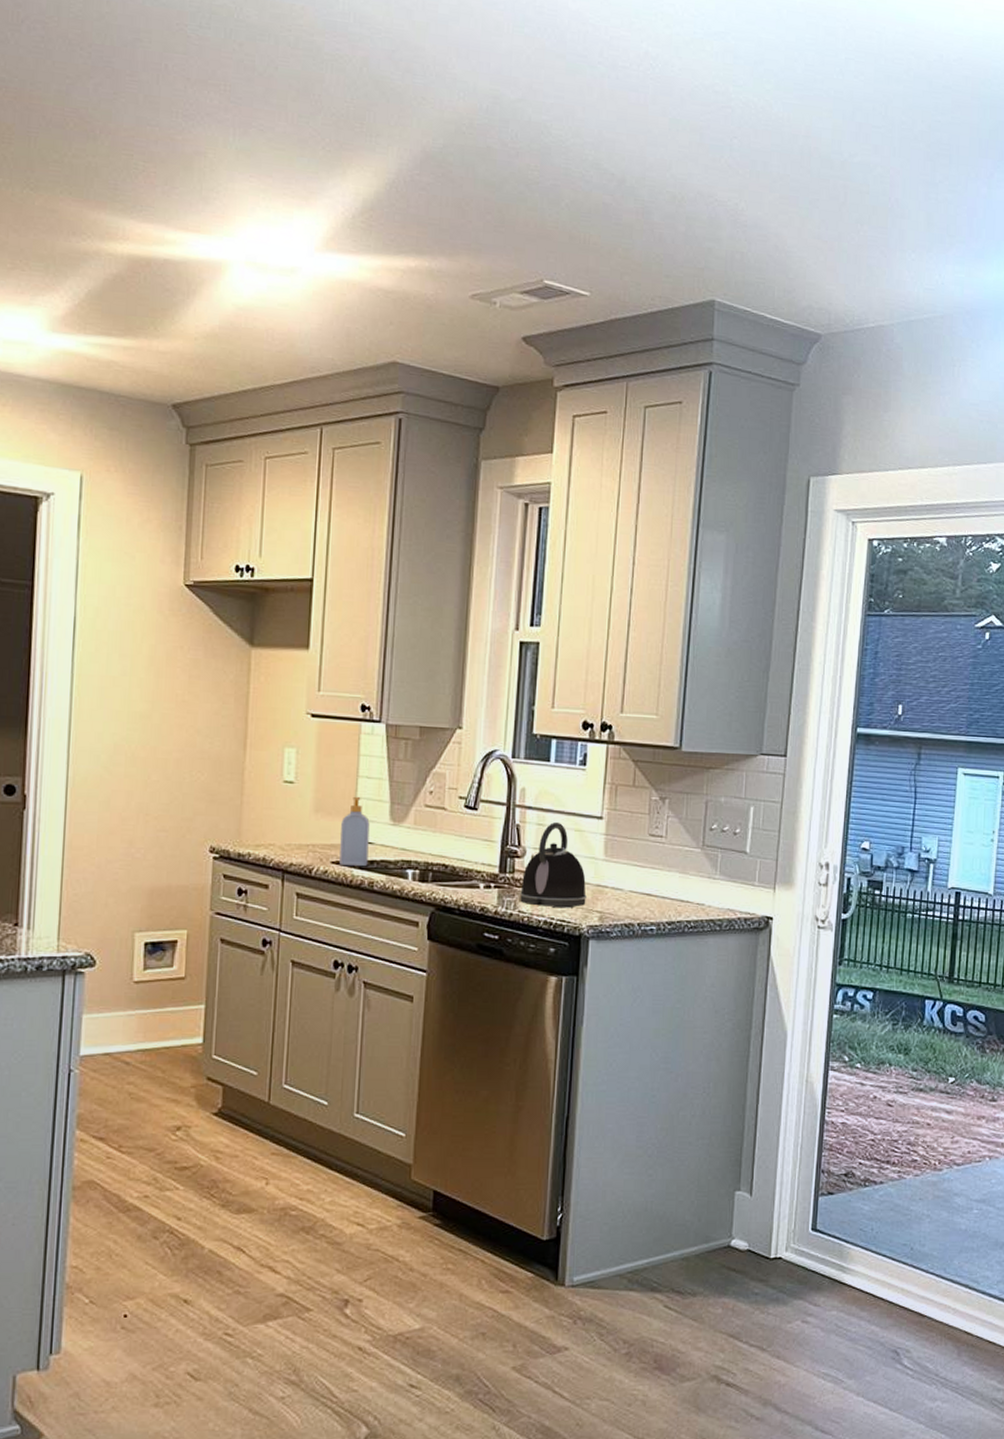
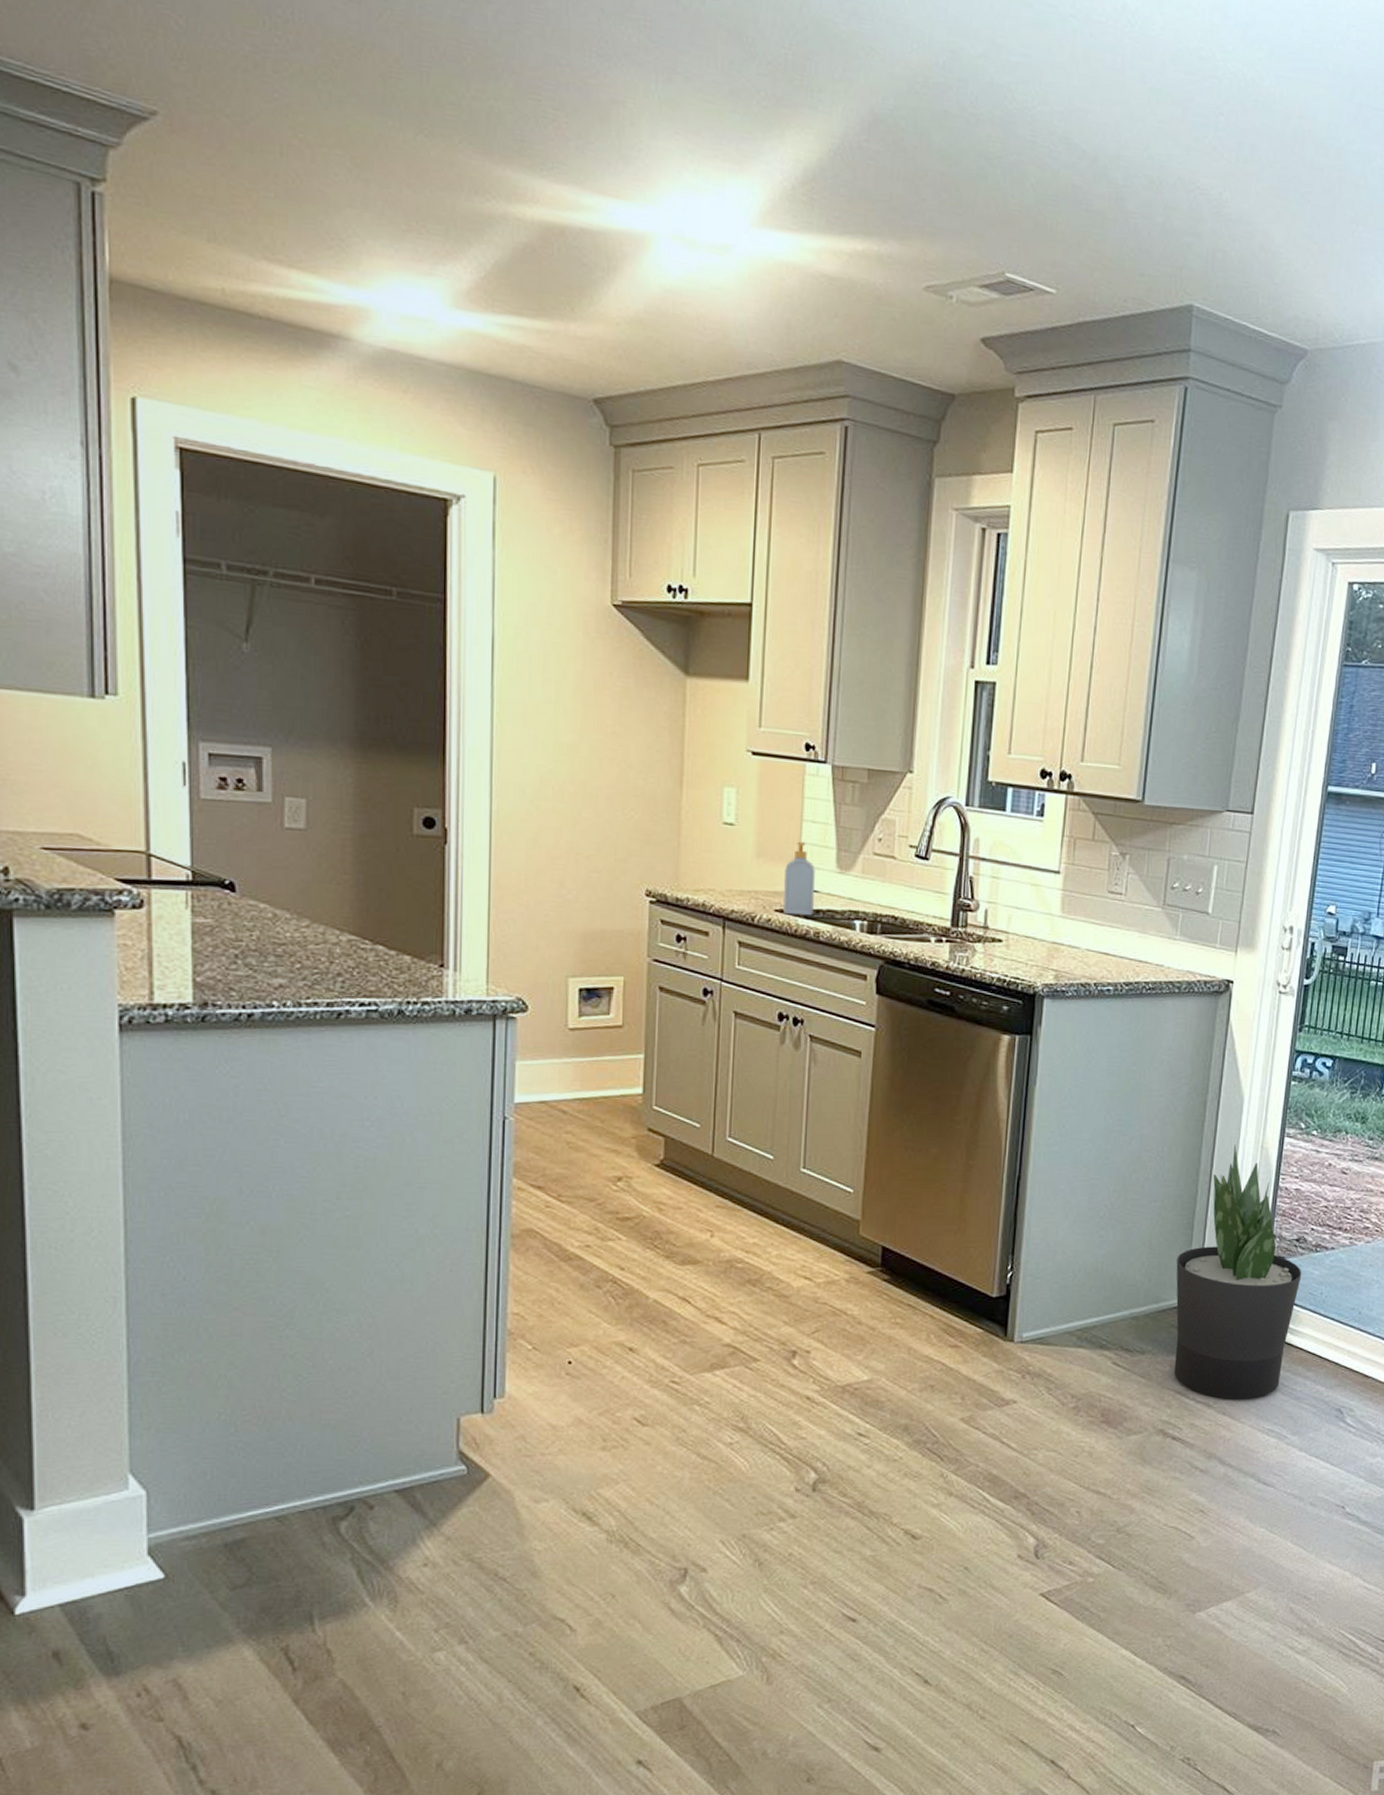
kettle: present [519,822,588,907] -> none [971,876,1043,965]
planter: none [725,1079,852,1342] -> present [1174,1145,1302,1399]

